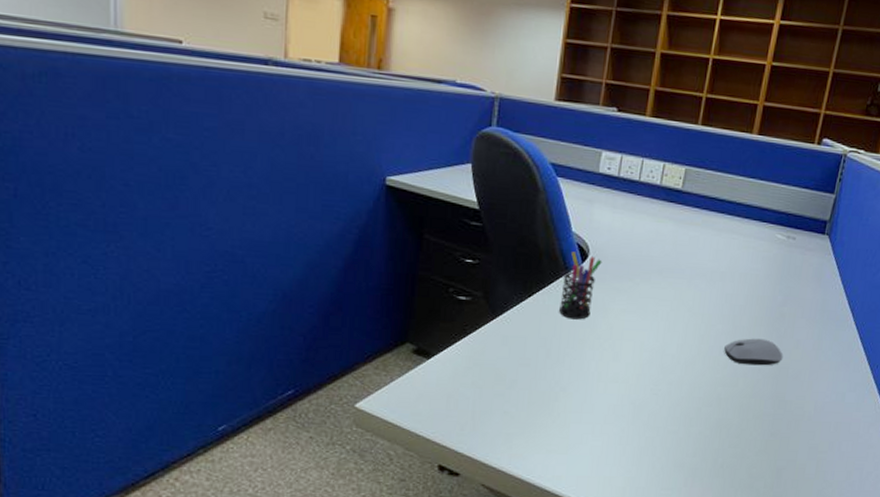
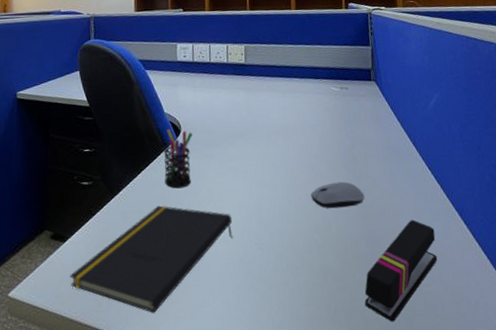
notepad: none [431,334,630,443] -> present [69,205,233,313]
stapler: none [754,388,847,482] -> present [364,220,438,322]

